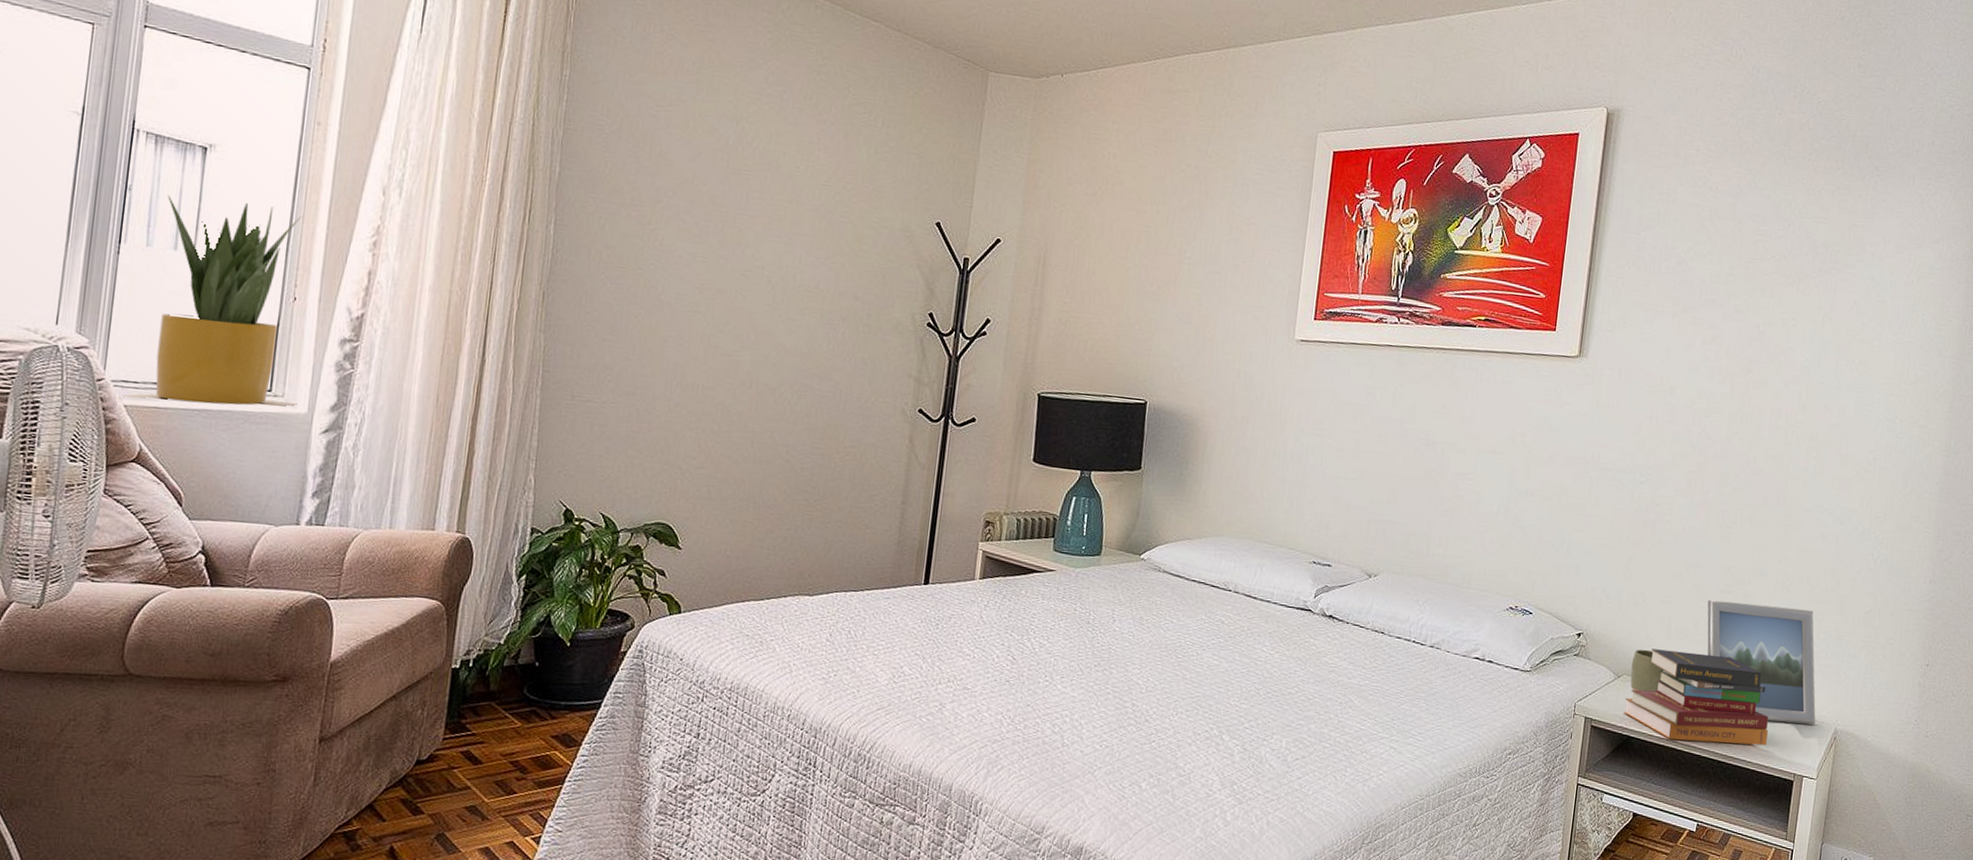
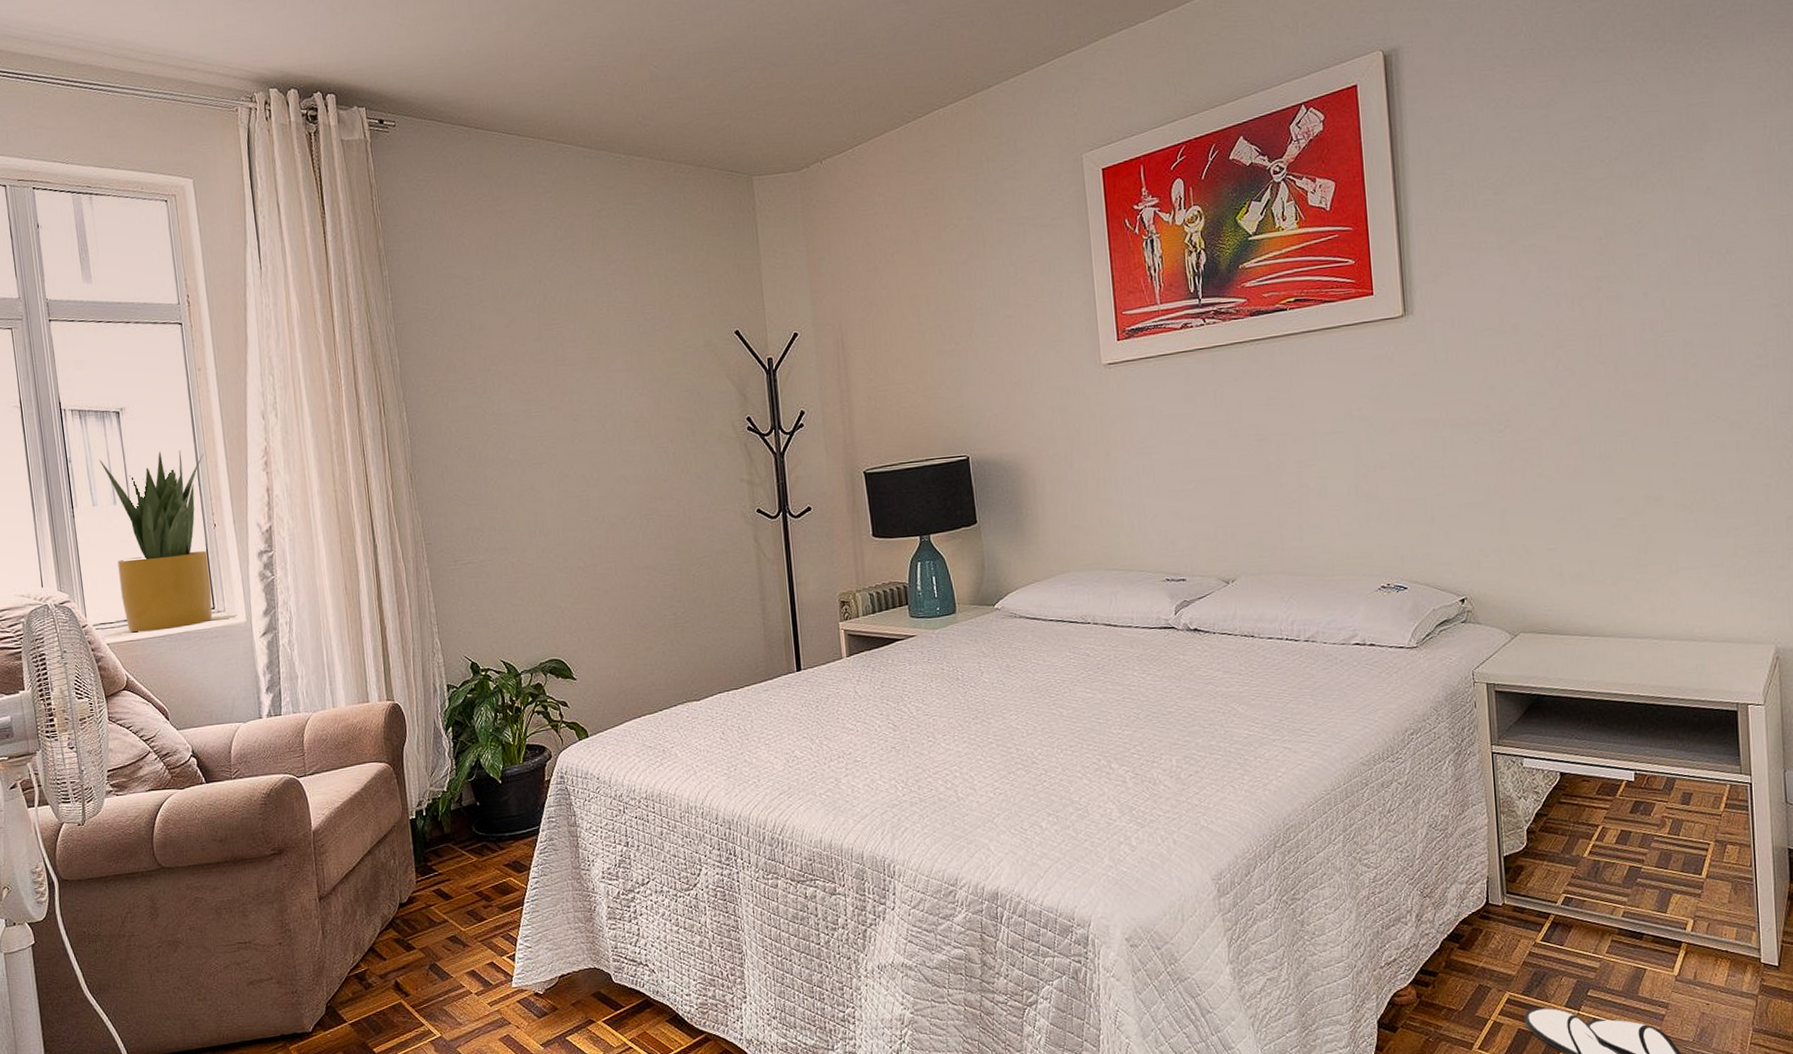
books: present [1624,649,1768,746] -> none [1527,594,1698,691]
mug: present [1630,649,1663,693] -> none [1526,602,1564,647]
picture frame: present [1707,600,1816,725] -> none [1599,527,1752,652]

